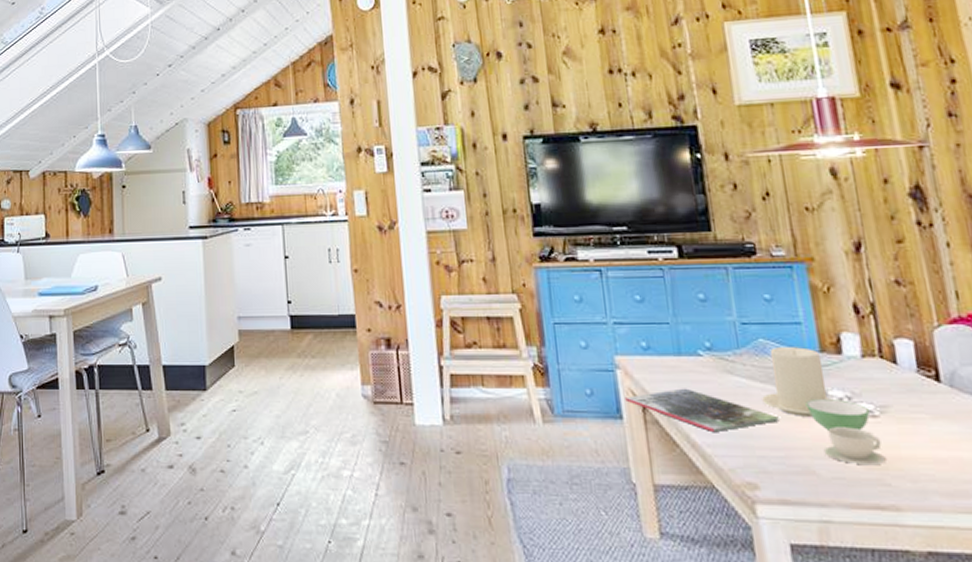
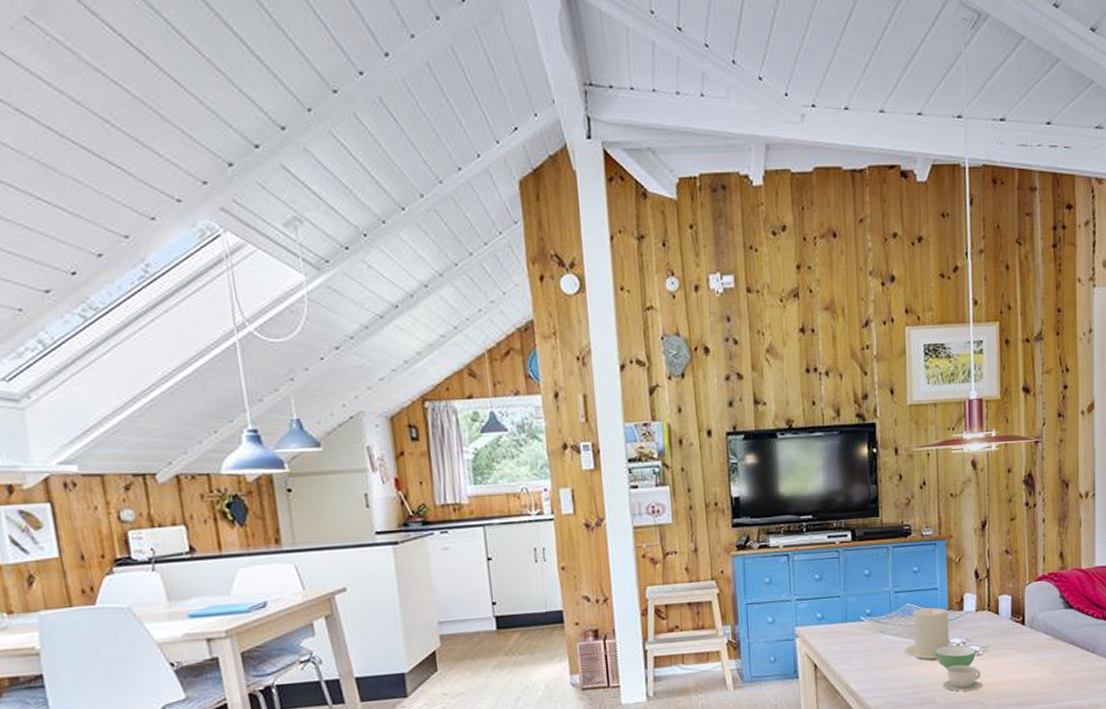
magazine: present [625,388,780,433] -> none [801,648,915,681]

